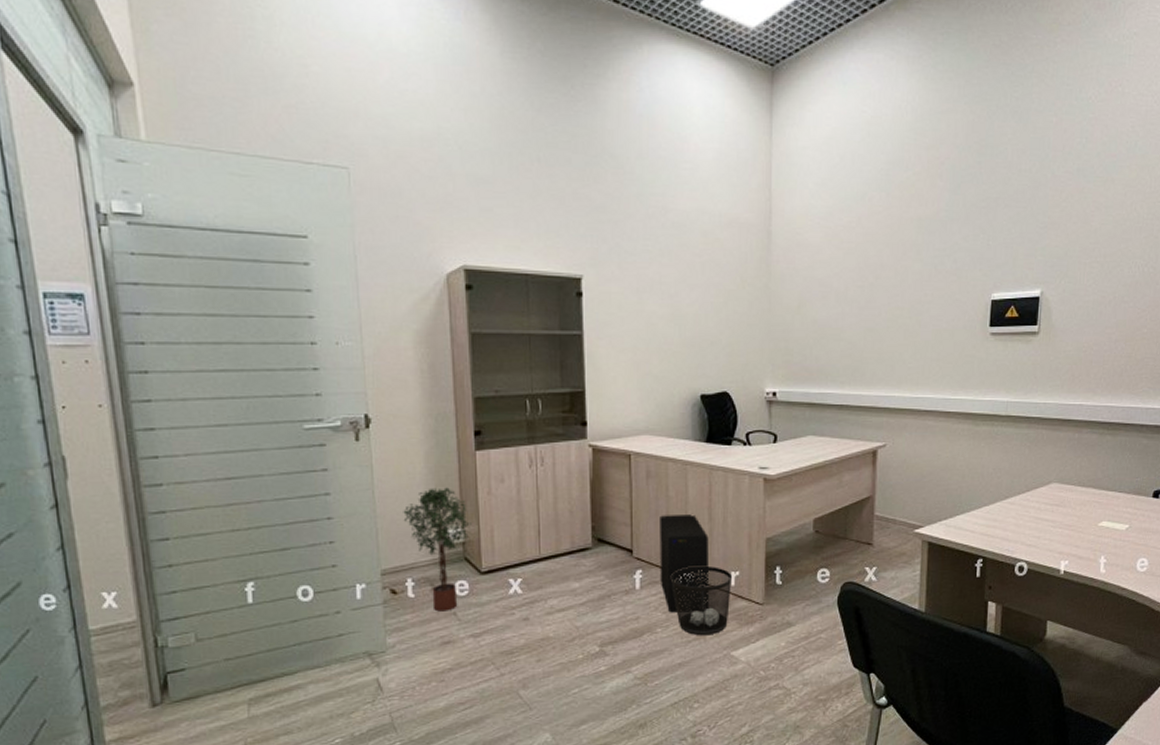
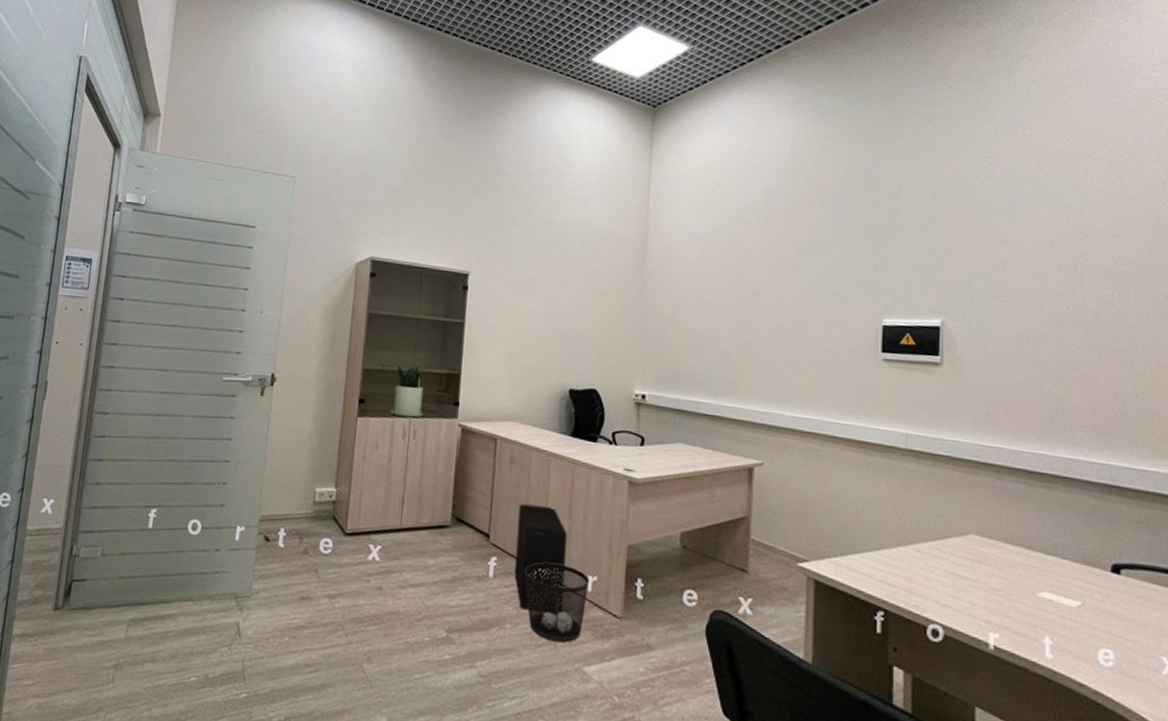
potted tree: present [403,487,472,612] -> none [286,446,344,567]
planter: none [511,386,550,444] -> present [390,364,424,418]

